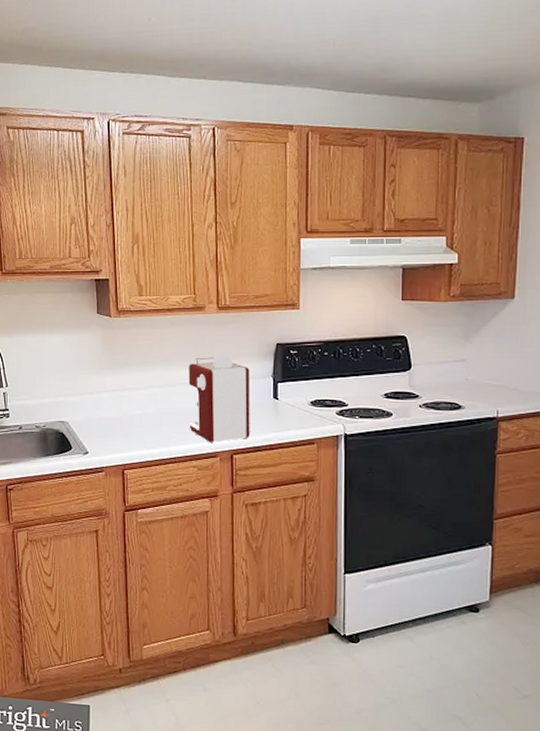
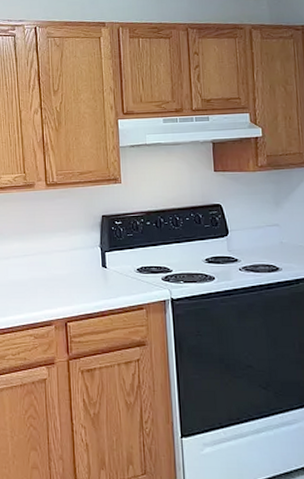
coffee maker: present [188,353,250,443] -> none [22,226,82,311]

